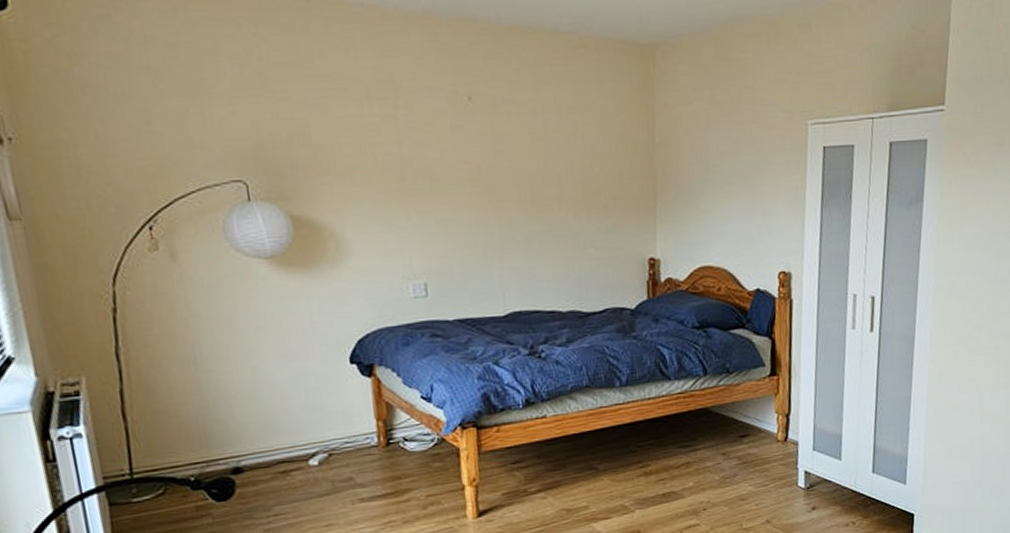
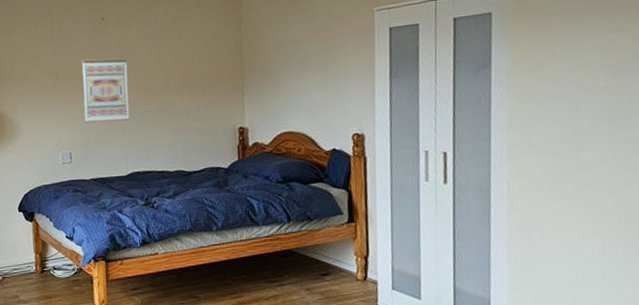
wall art: none [439,153,509,244] -> present [81,58,130,124]

